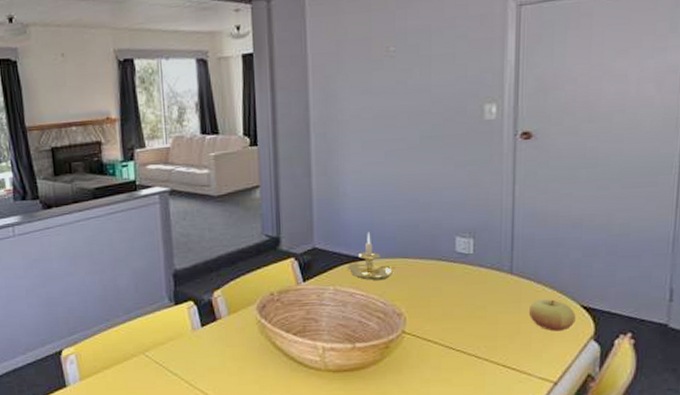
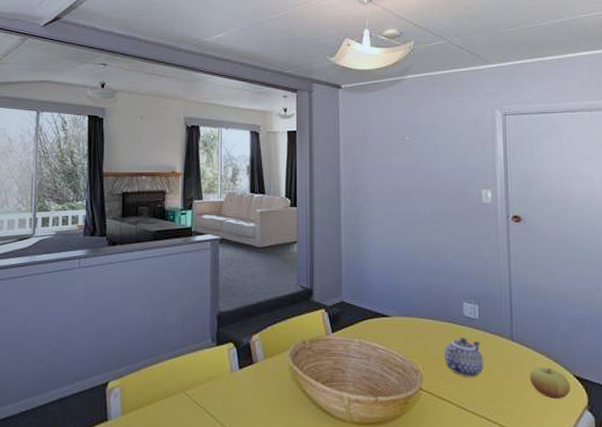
candle holder: present [346,232,395,281] -> none [370,291,412,337]
teapot: none [431,275,477,317] -> present [443,338,484,378]

